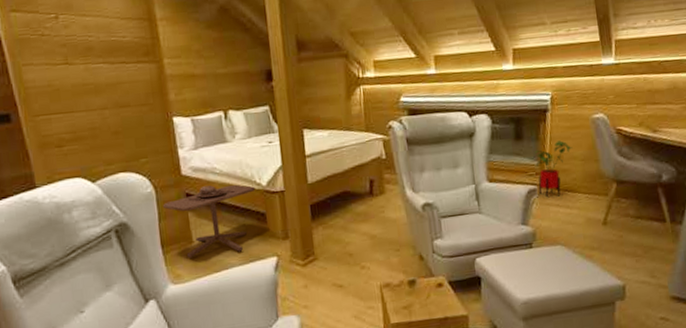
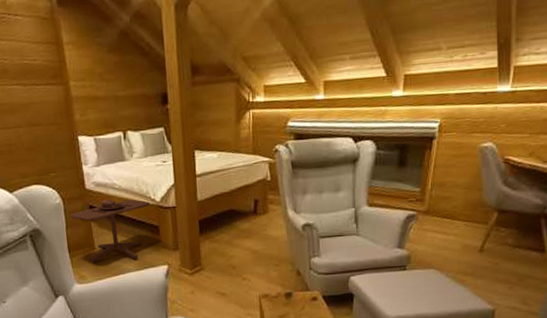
house plant: present [534,140,573,197] -> none [417,168,456,223]

